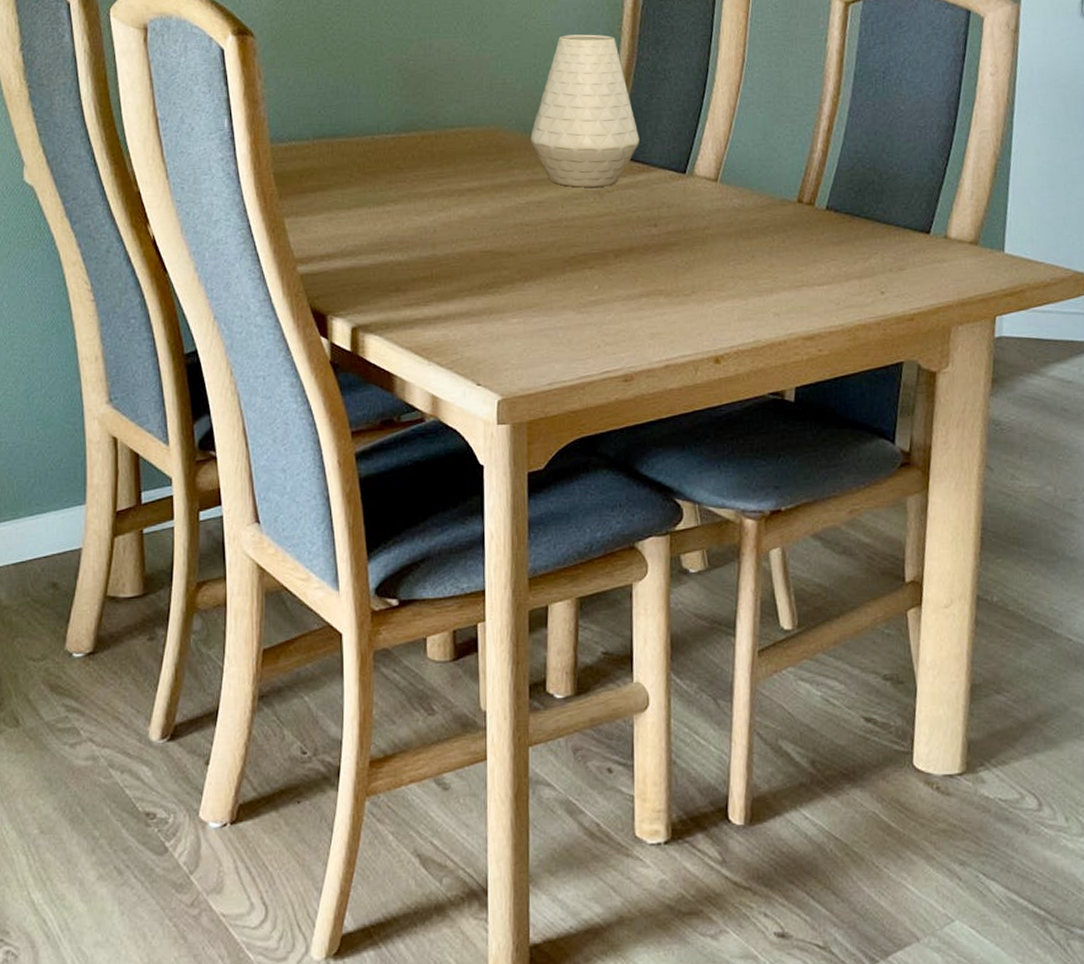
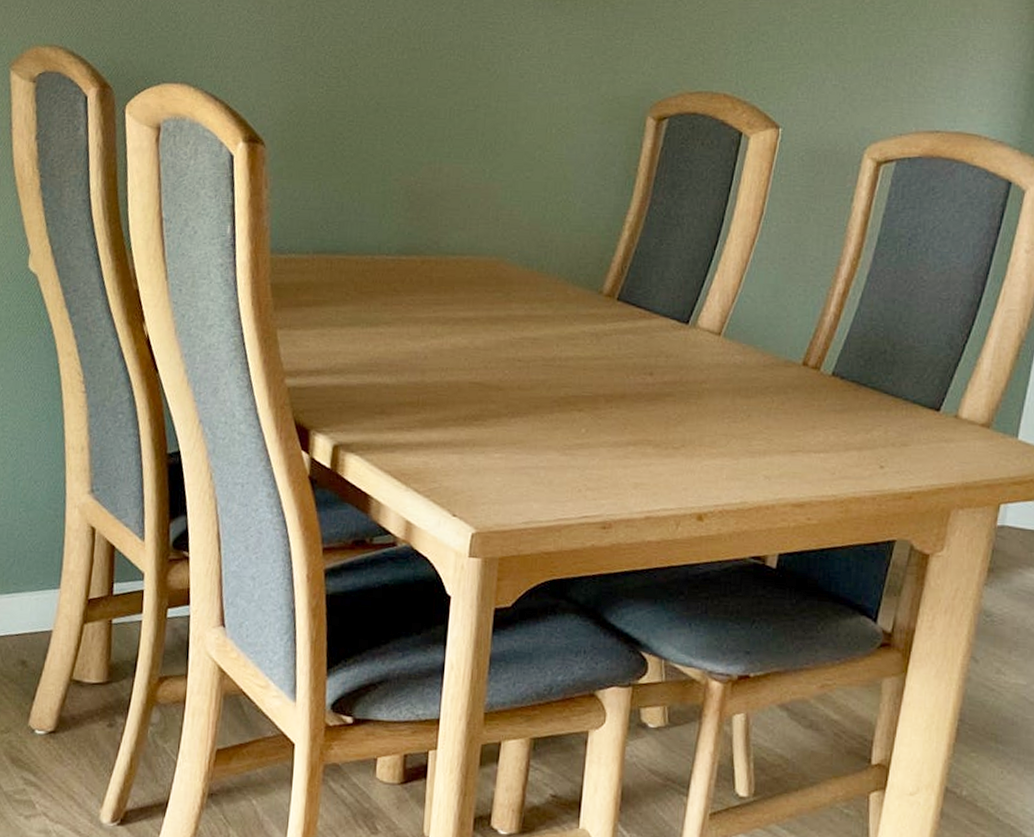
vase: present [529,34,640,188] -> none [531,171,645,330]

